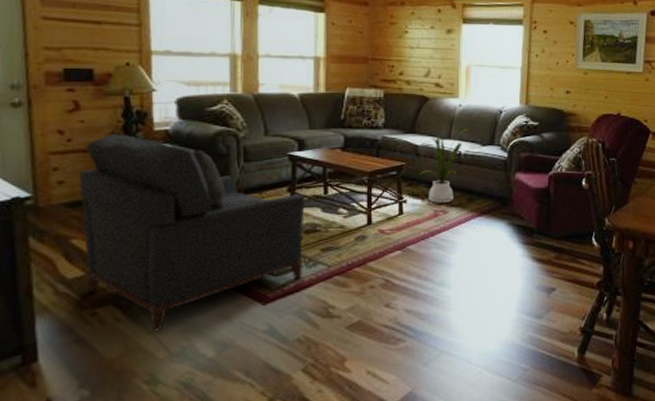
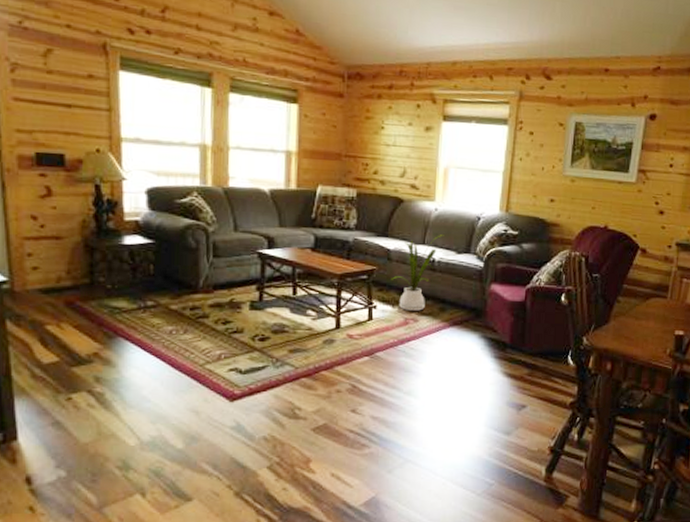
armchair: present [78,134,305,332] -> none [52,222,274,420]

